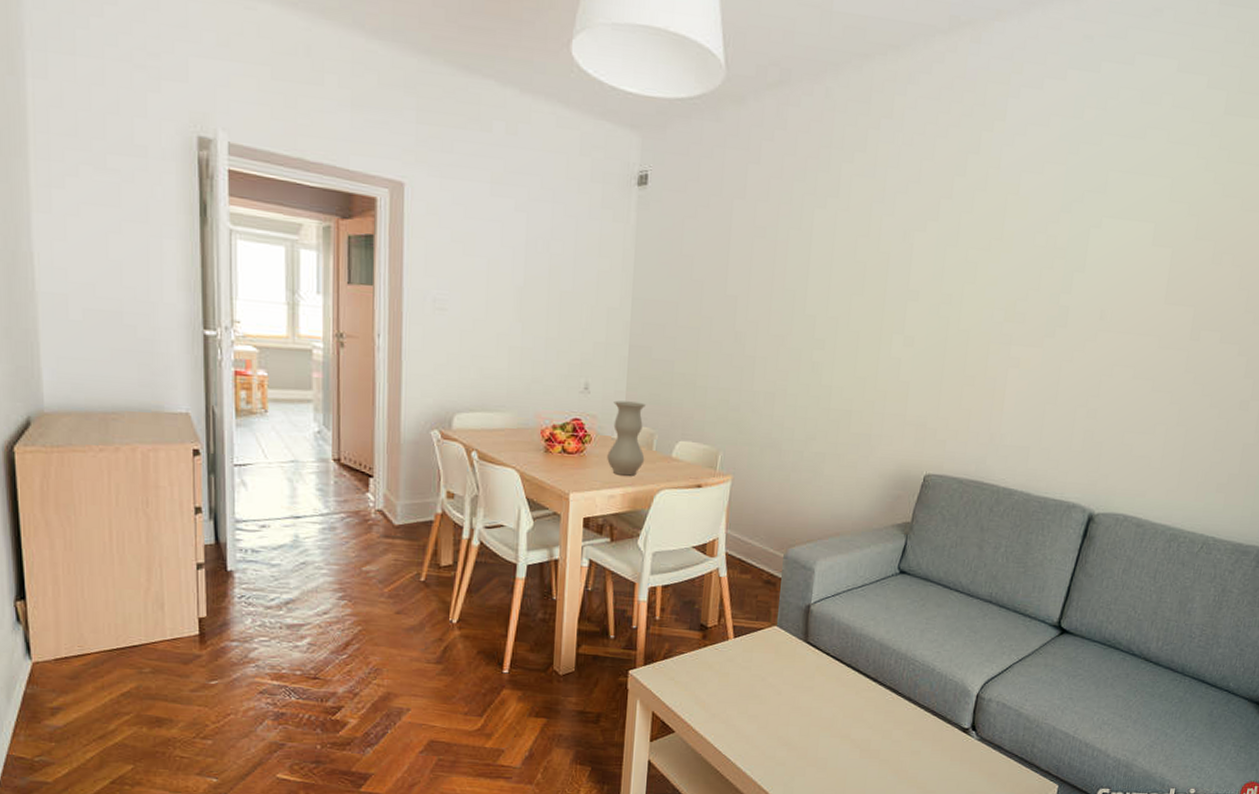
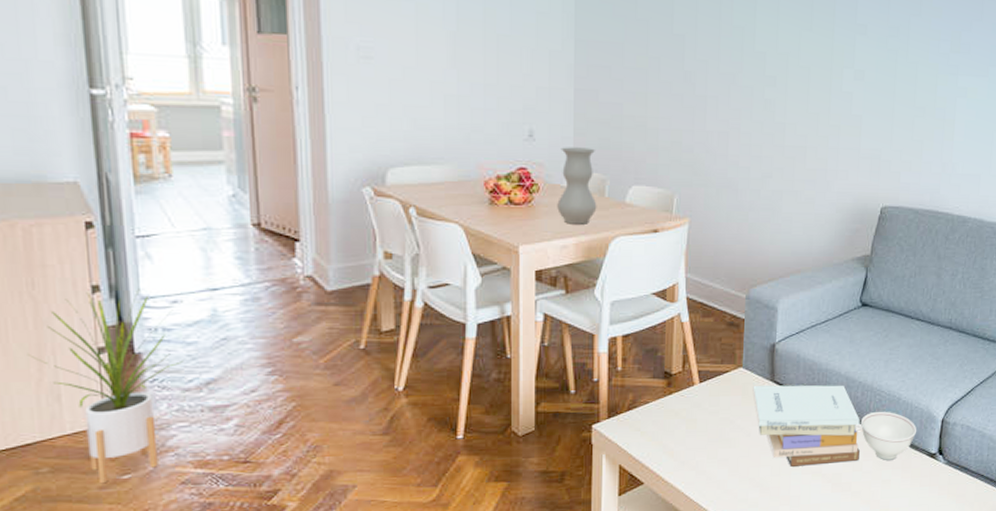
house plant: none [139,513,268,687] -> present [27,289,184,484]
books: none [785,644,892,729] -> present [752,385,860,467]
bowl: none [892,680,951,731] -> present [860,411,917,460]

